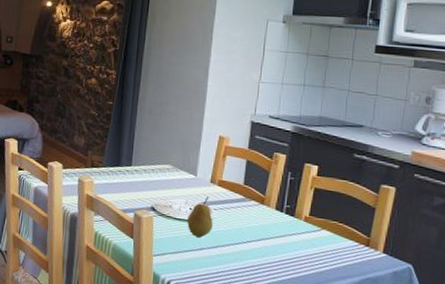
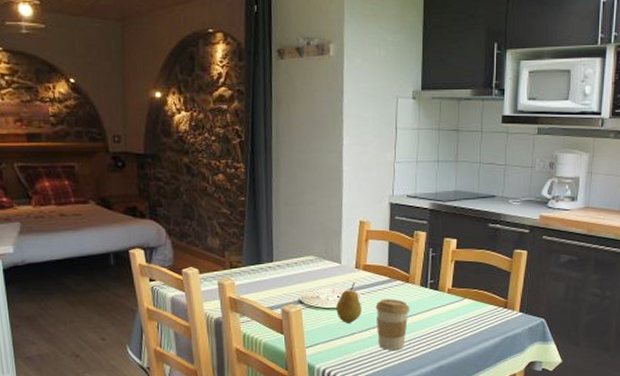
coffee cup: none [226,217,263,273] -> present [375,299,410,350]

